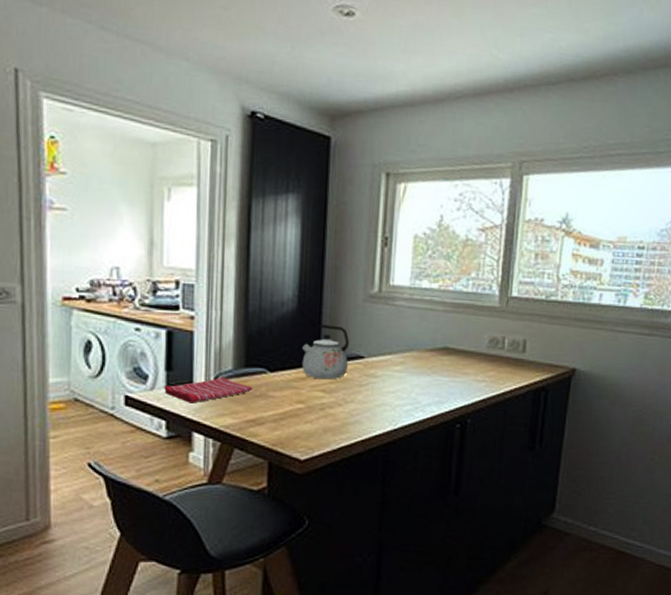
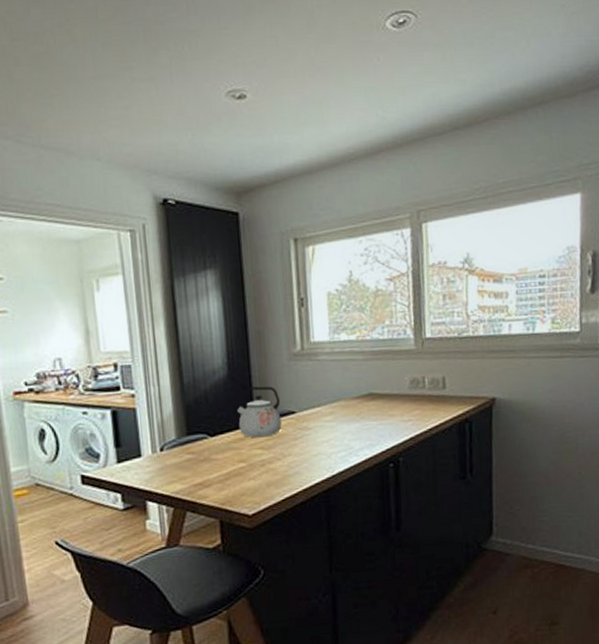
dish towel: present [164,377,252,403] -> none [115,447,196,475]

